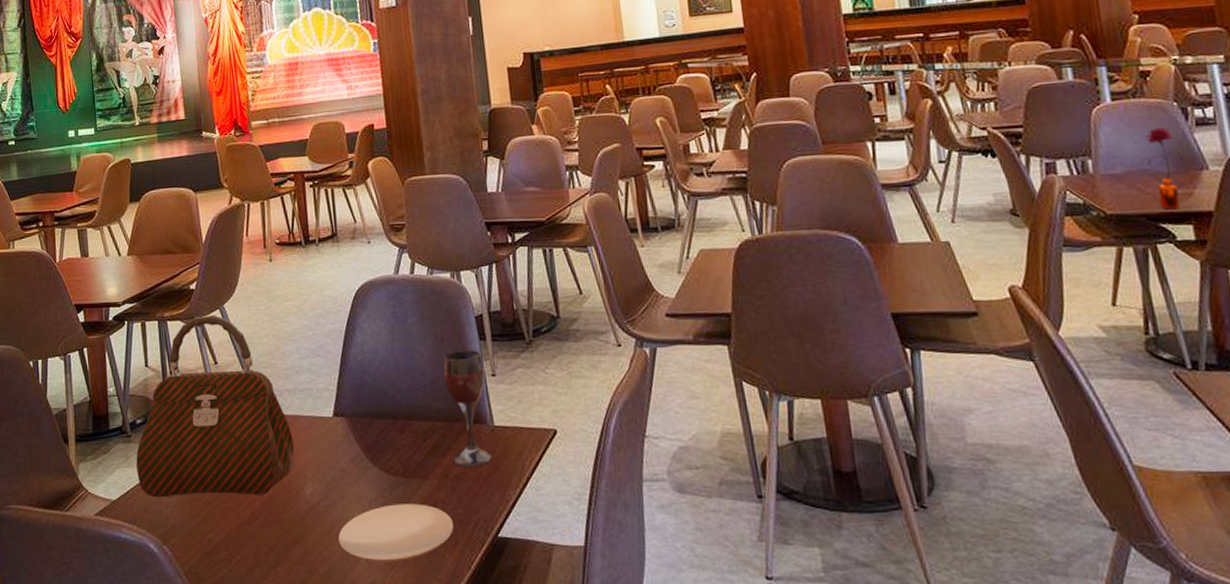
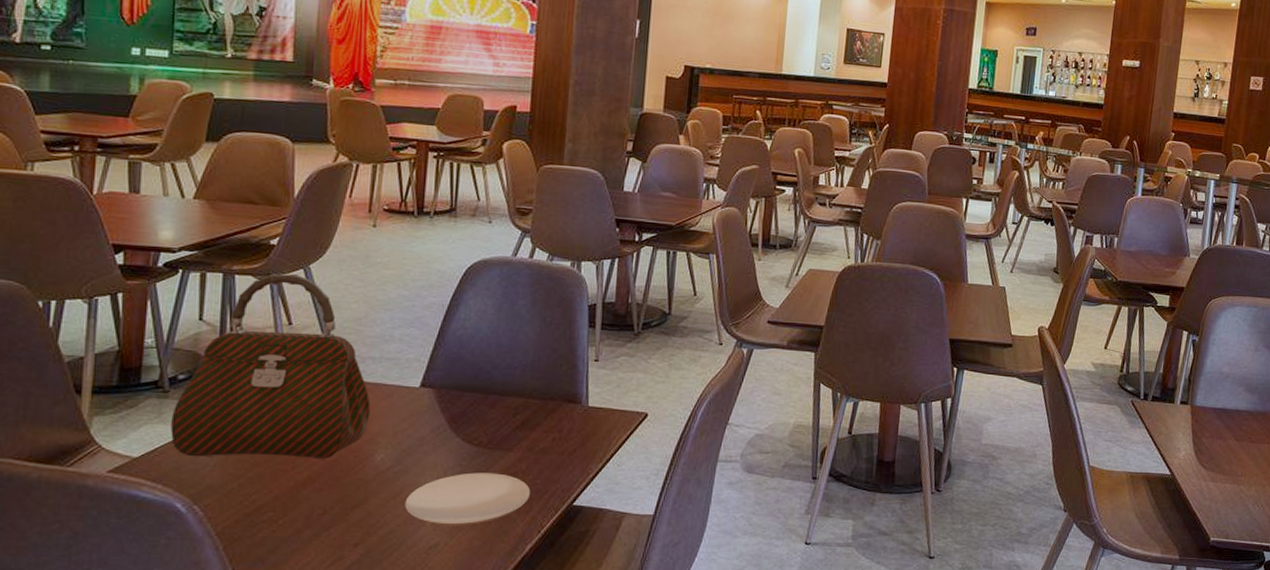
cup: present [443,350,493,468] -> none [541,335,589,443]
flower: present [1144,127,1182,210] -> none [1152,220,1176,283]

